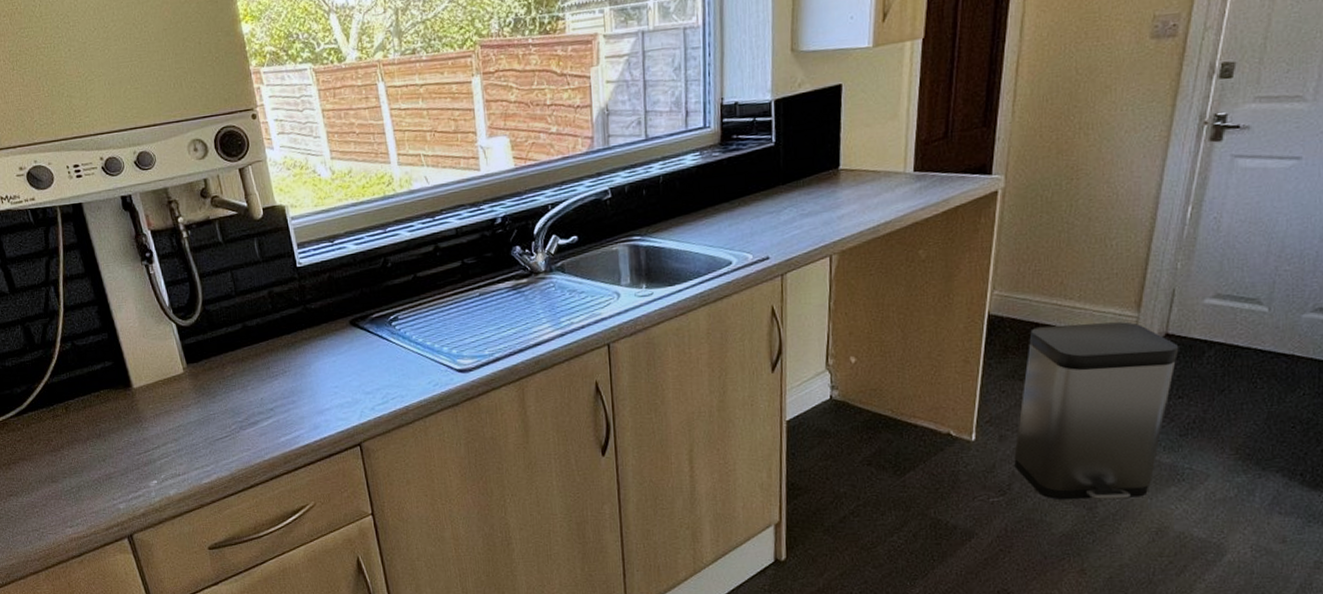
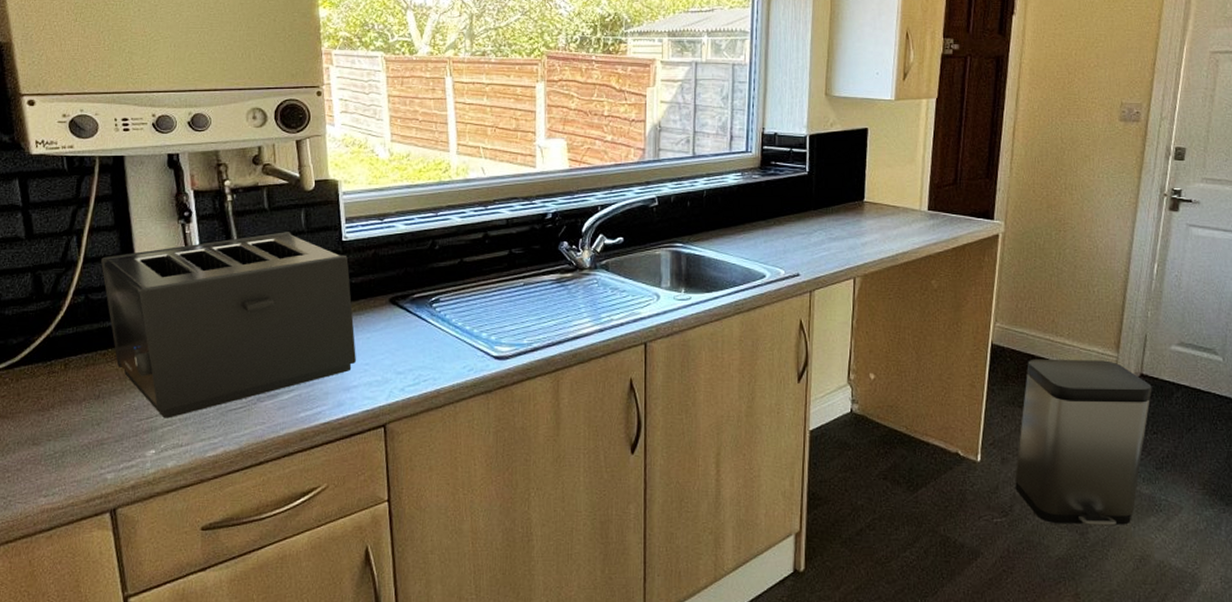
toaster: none [78,263,326,451] -> present [100,232,356,418]

